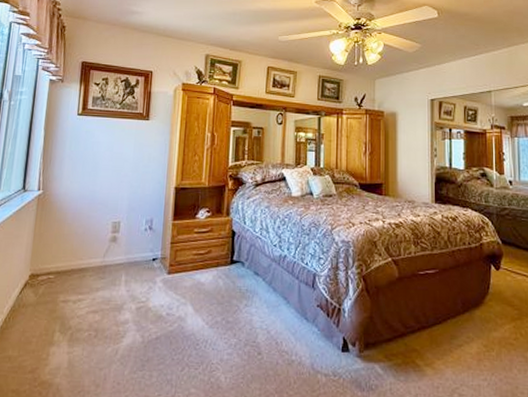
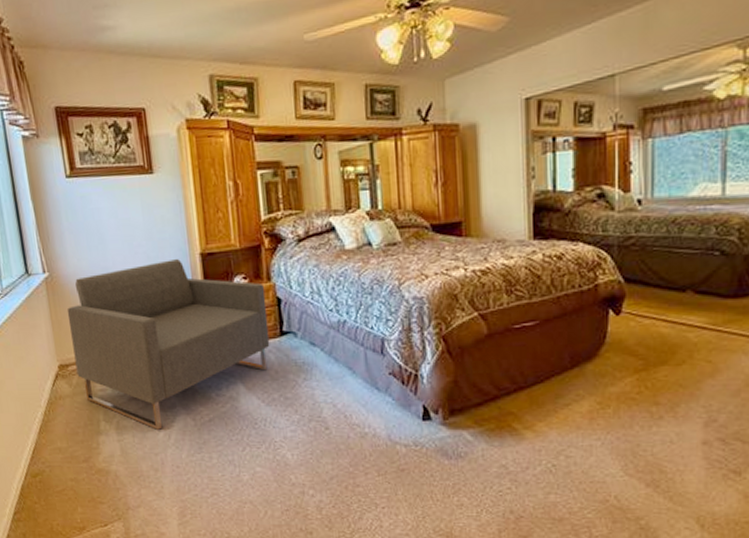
armchair: none [45,190,224,344] -> present [67,259,270,430]

